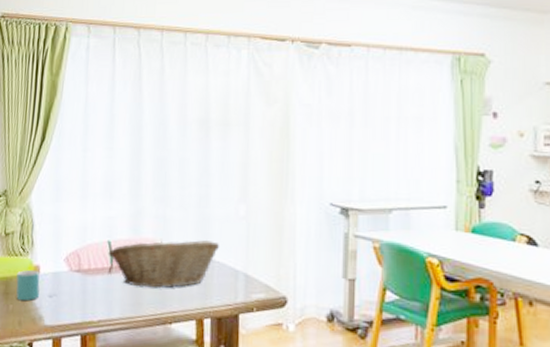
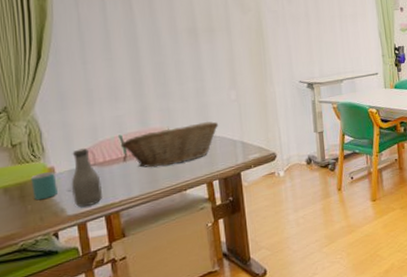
bottle: none [52,249,83,320] -> present [71,148,103,208]

